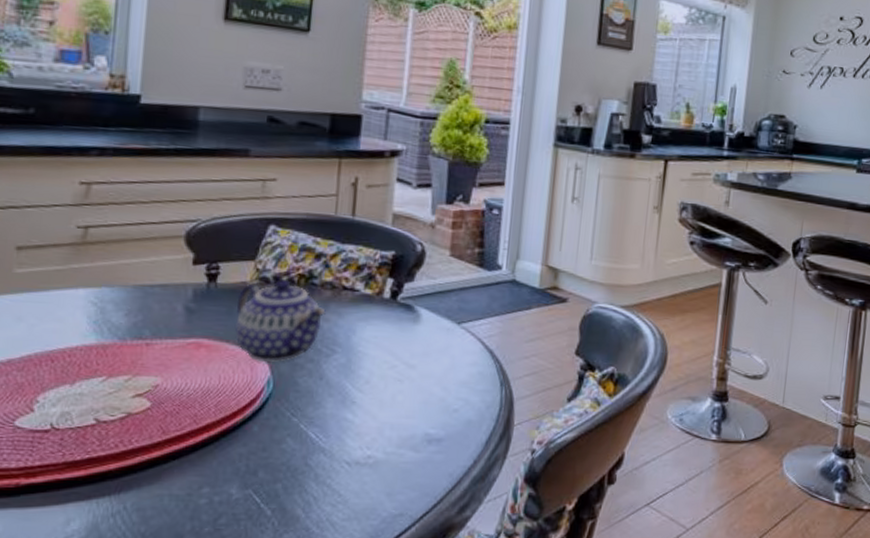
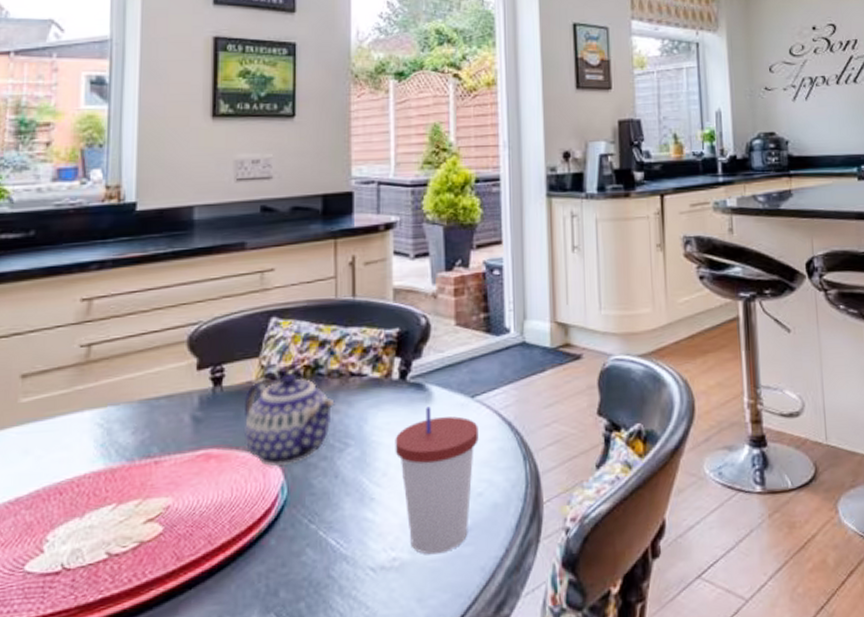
cup: none [379,327,461,457] -> present [395,406,479,555]

